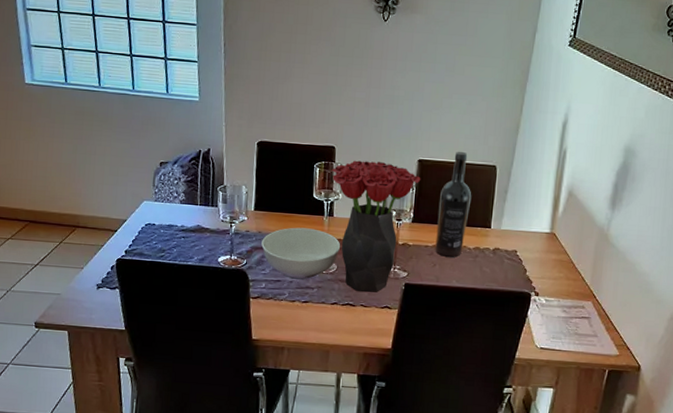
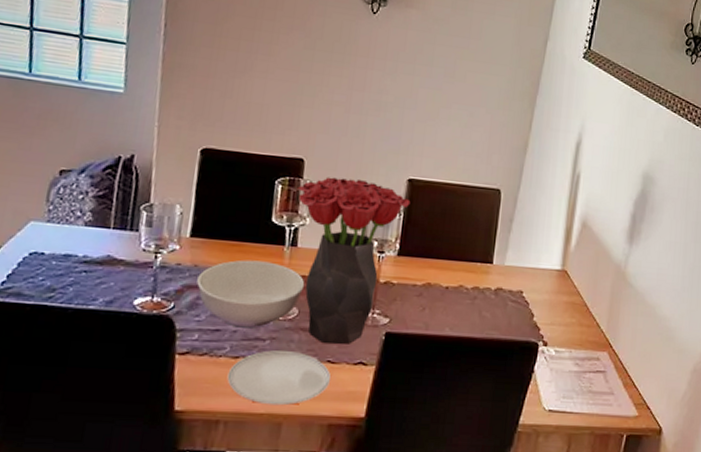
plate: none [287,296,365,338] -> present [227,350,331,406]
wine bottle: present [435,151,472,257] -> none [425,170,471,299]

